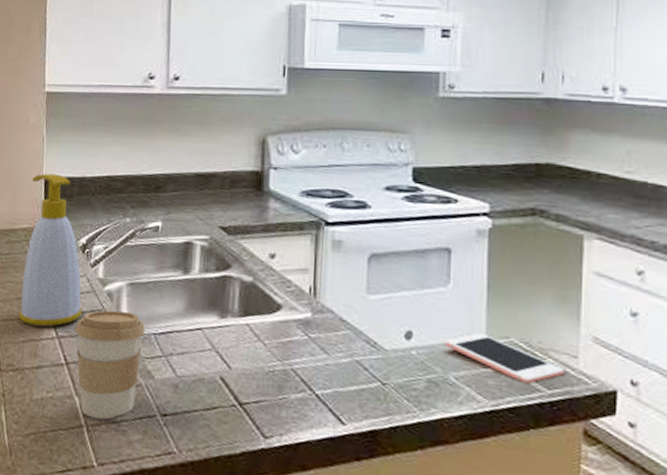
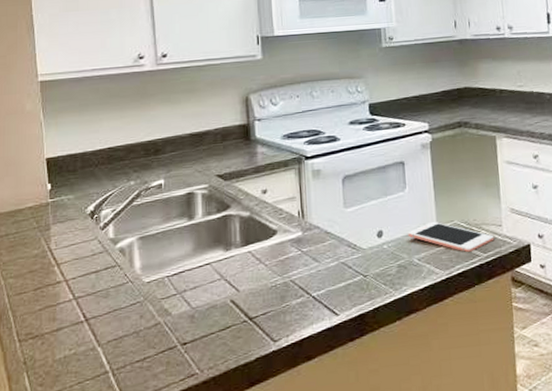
soap bottle: present [18,173,83,327] -> none [32,153,97,293]
coffee cup: present [75,310,145,420] -> none [92,262,159,363]

